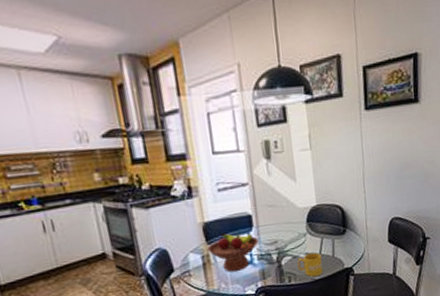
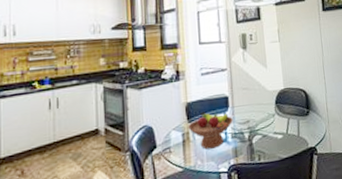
mug: present [297,252,323,277] -> none [267,132,290,155]

